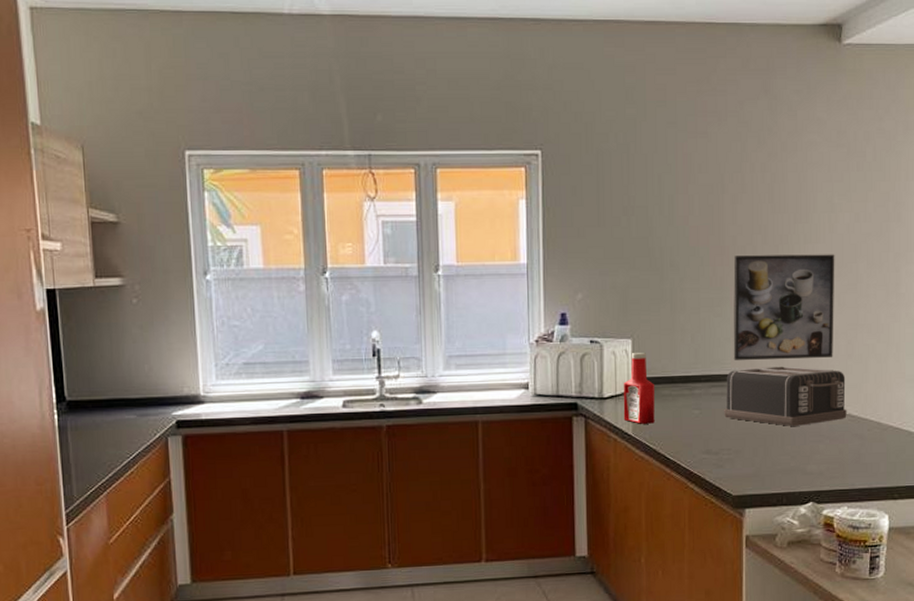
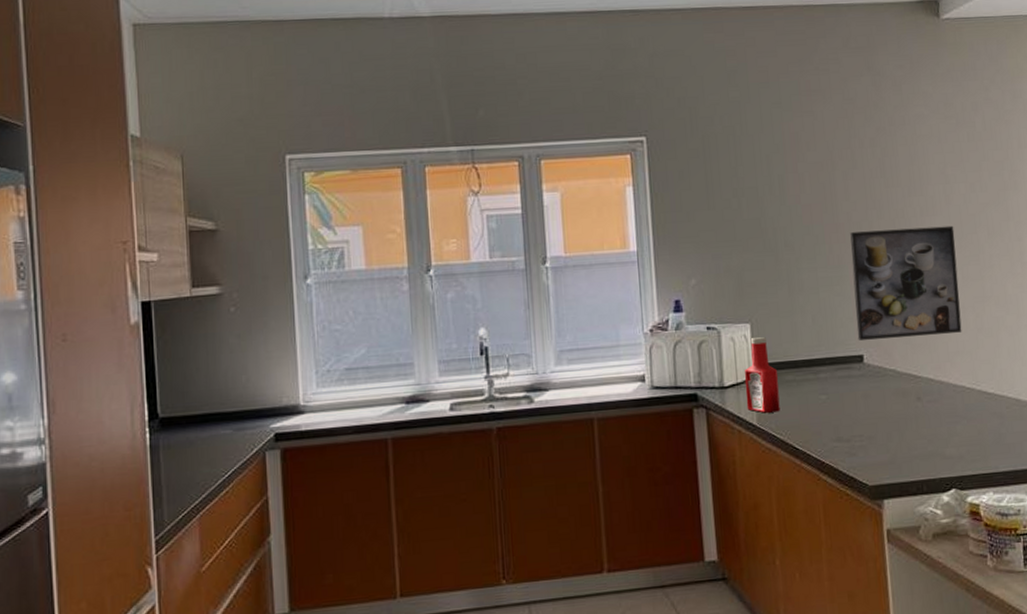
toaster: present [724,366,847,427] -> none [852,344,983,409]

